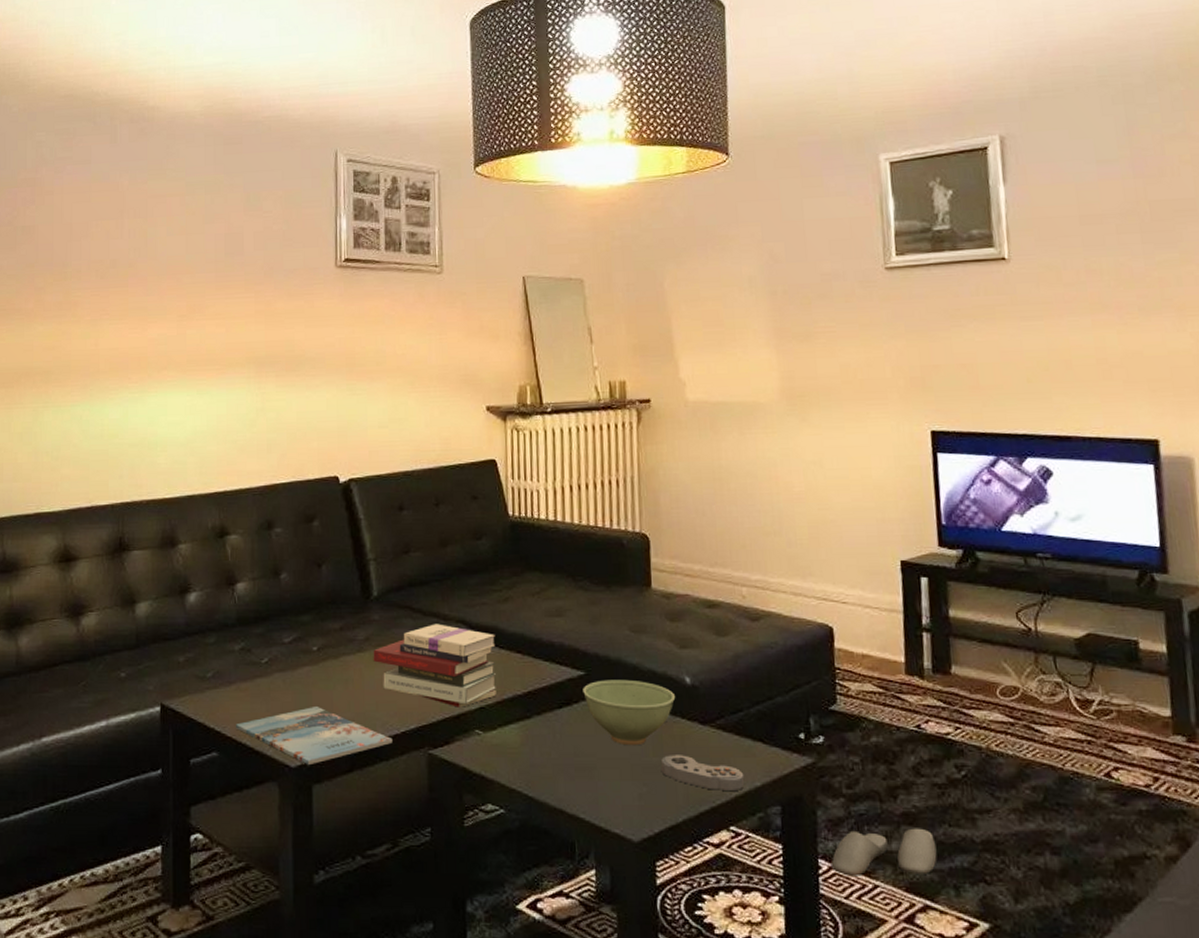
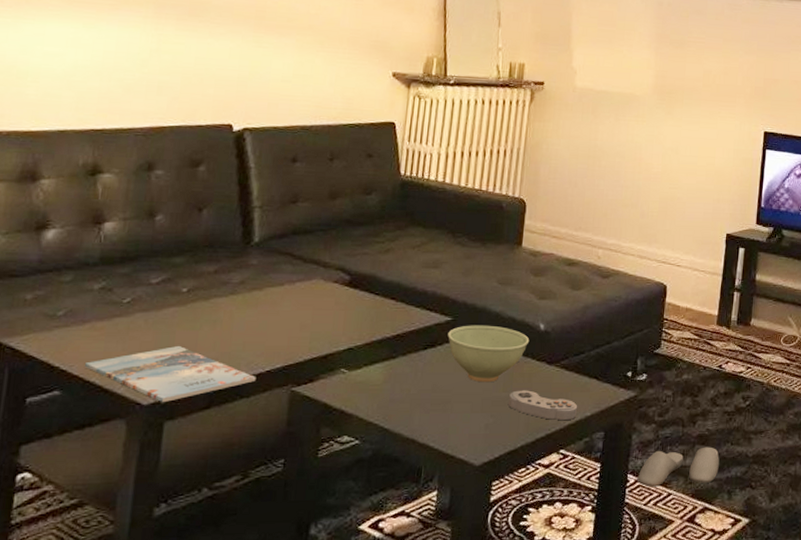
books: present [373,623,497,708] -> none [246,270,372,348]

